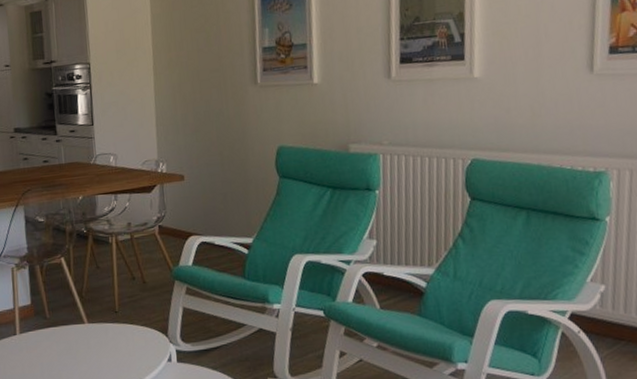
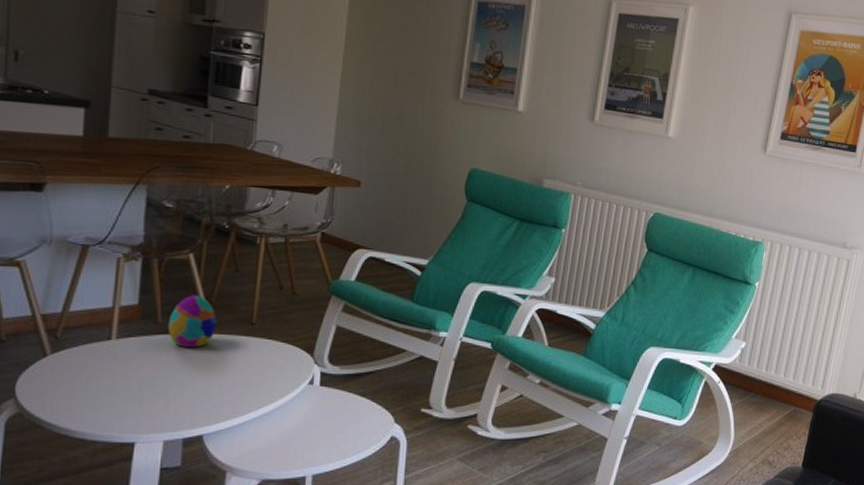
decorative egg: none [53,292,89,337] -> present [167,295,216,347]

